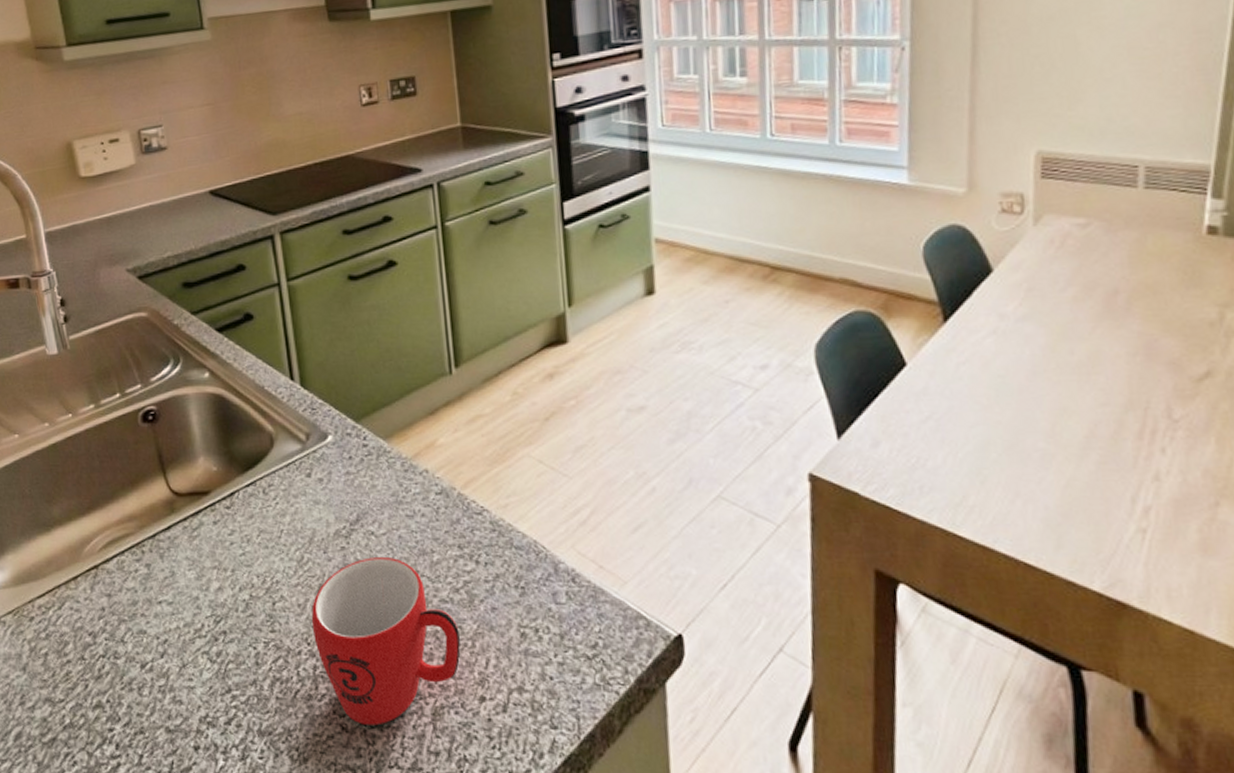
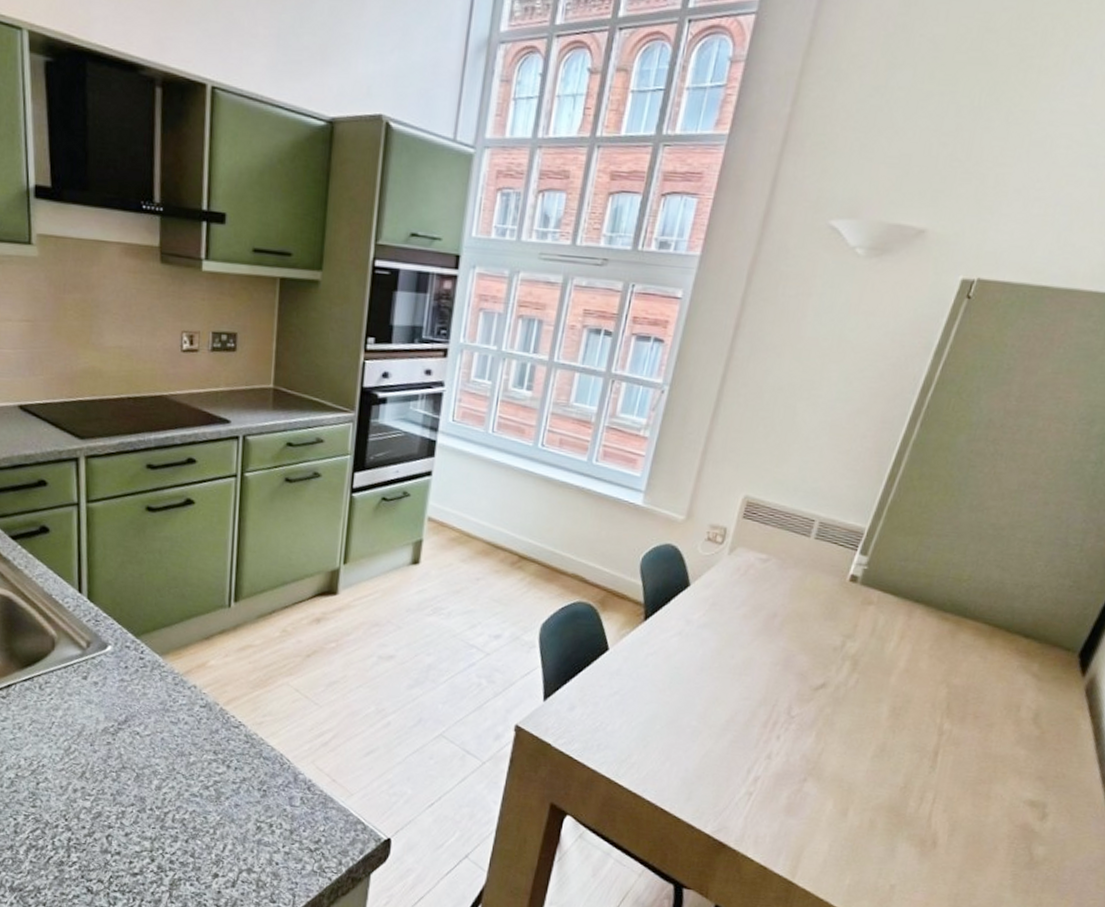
mug: present [311,556,461,726] -> none [71,753,204,890]

